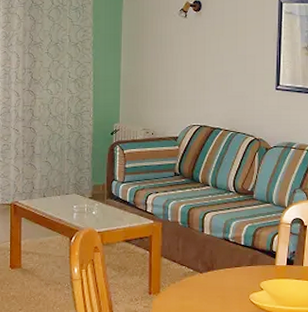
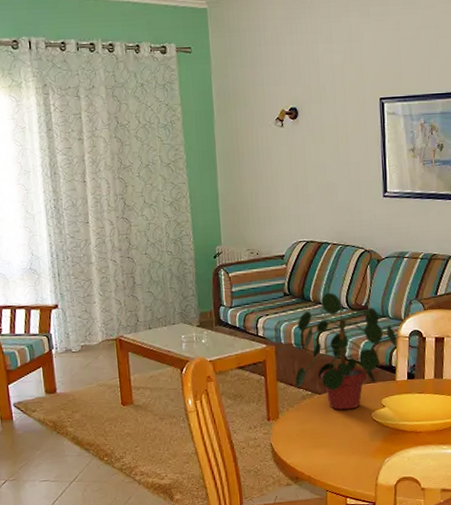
potted plant: none [178,175,279,290] -> present [295,292,397,410]

